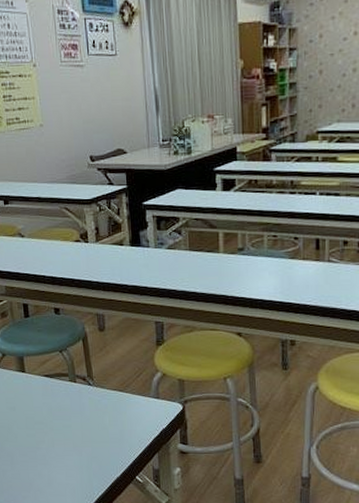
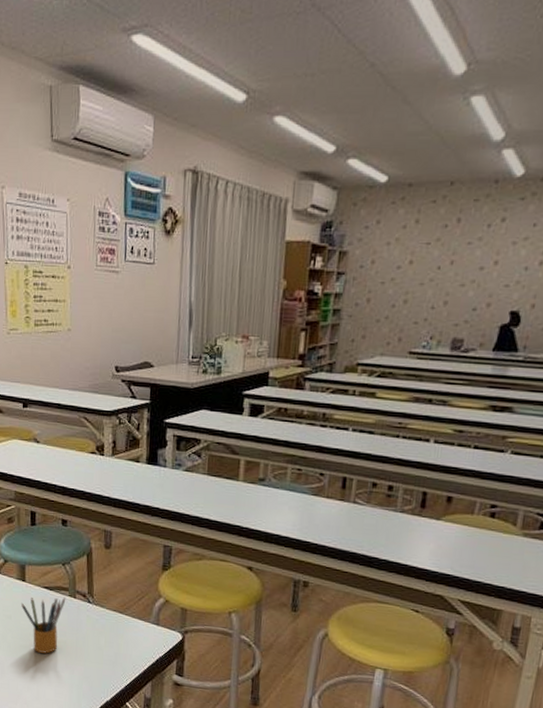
pencil box: none [23,383,67,439] -> present [21,597,66,654]

